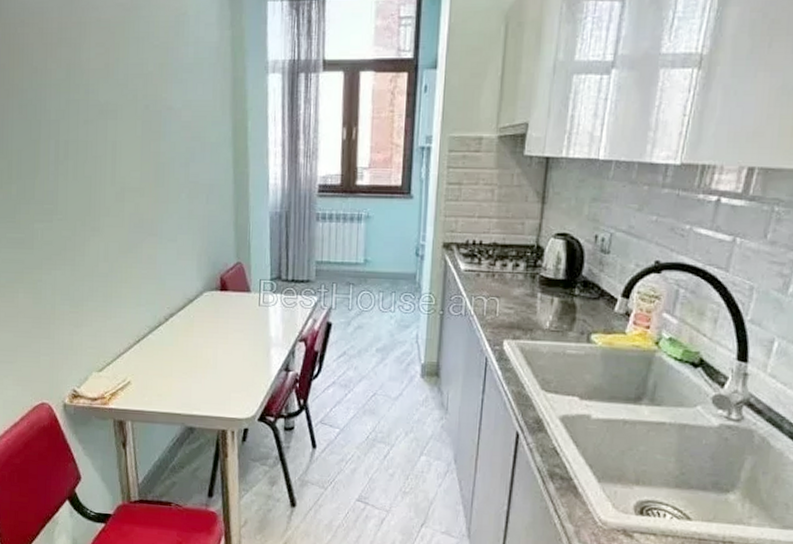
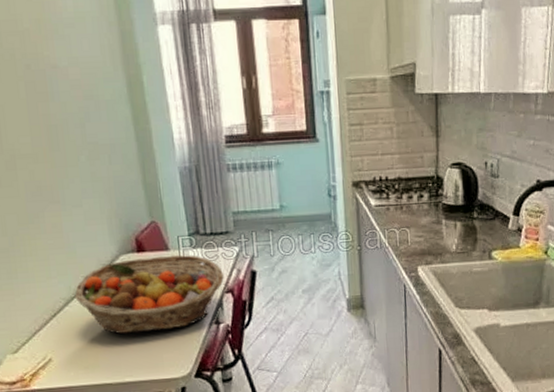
fruit basket: none [158,296,299,370] -> present [74,255,224,334]

